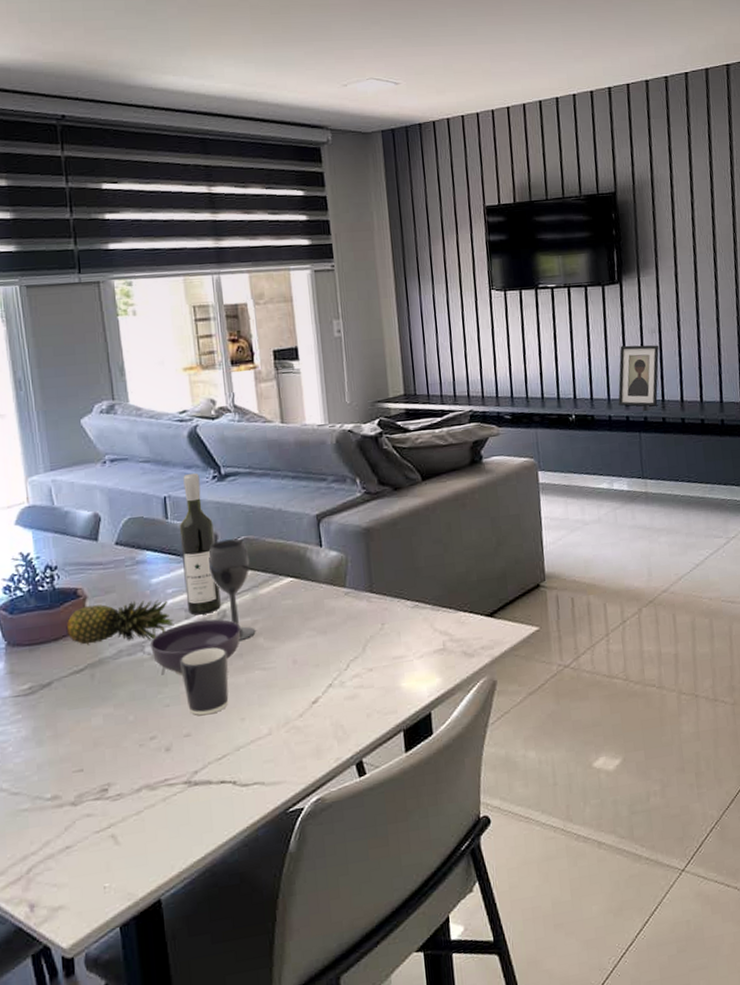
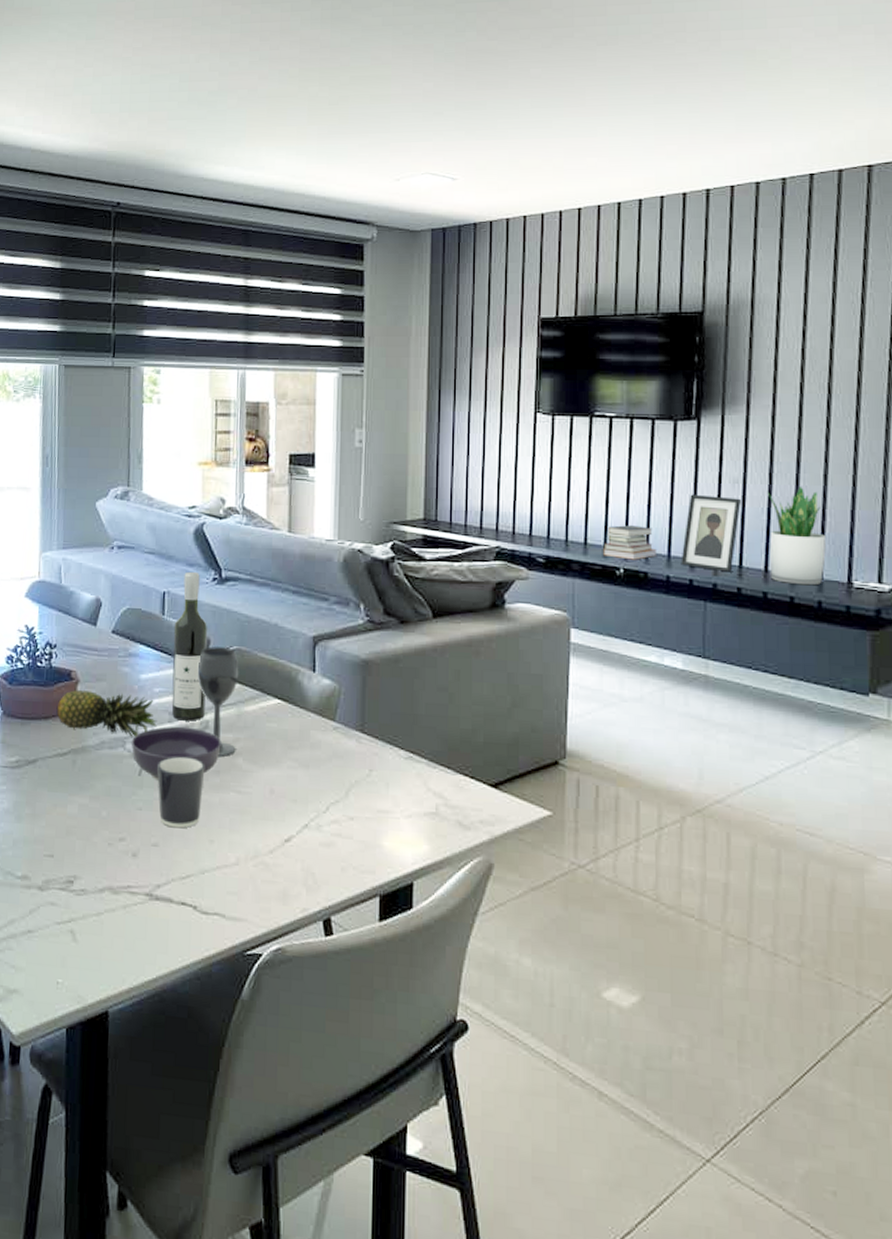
books: none [557,377,599,407] -> present [603,525,656,560]
planter: none [677,329,724,409] -> present [767,485,827,586]

